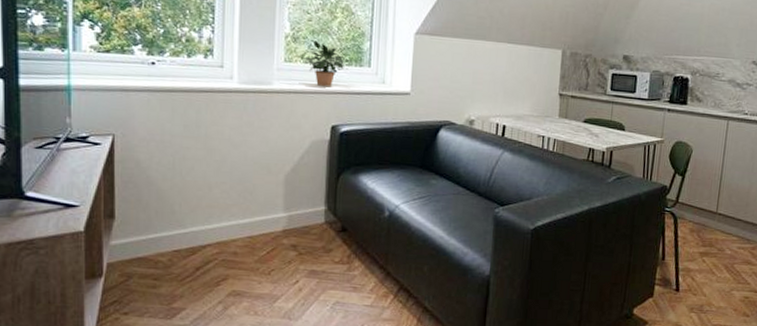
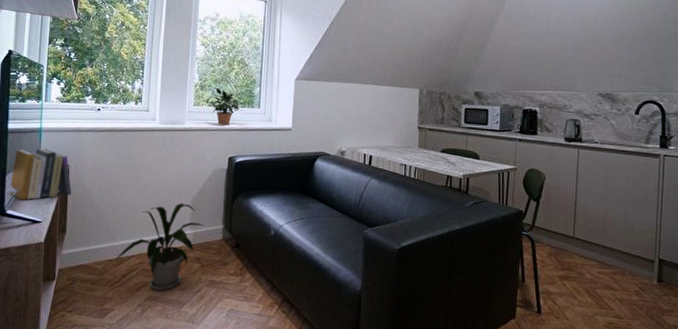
books: none [27,112,120,179] -> present [9,148,72,200]
house plant: none [184,180,302,284] -> present [114,203,205,291]
kettle: none [713,87,734,114] -> present [563,118,583,143]

